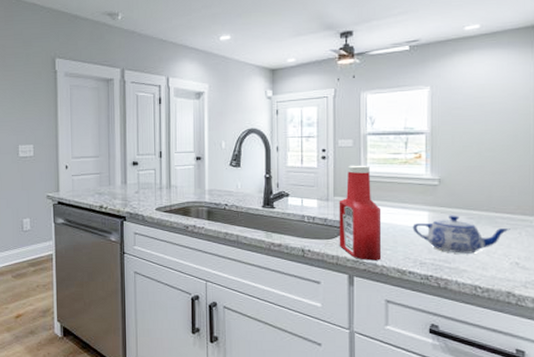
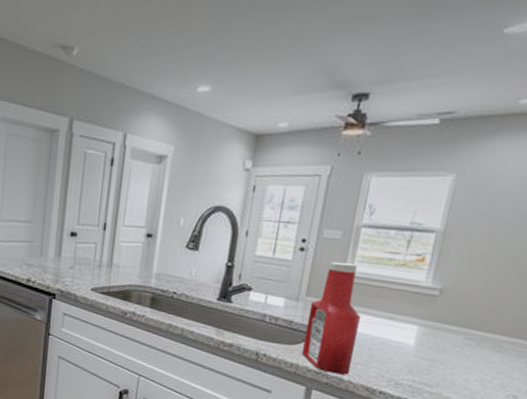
teapot: present [412,215,510,254] -> none [394,332,517,380]

